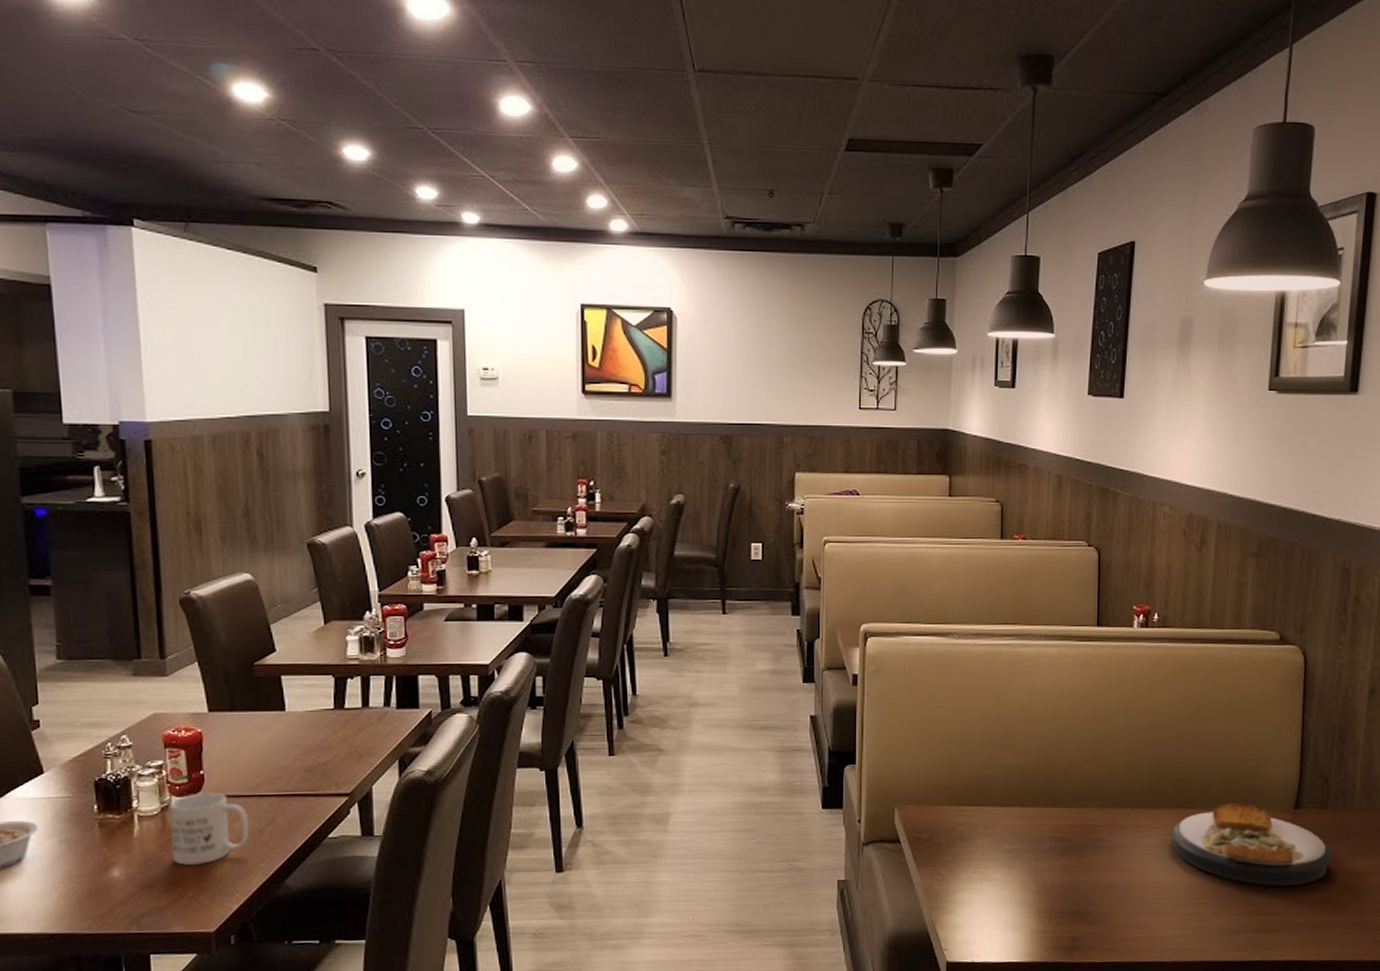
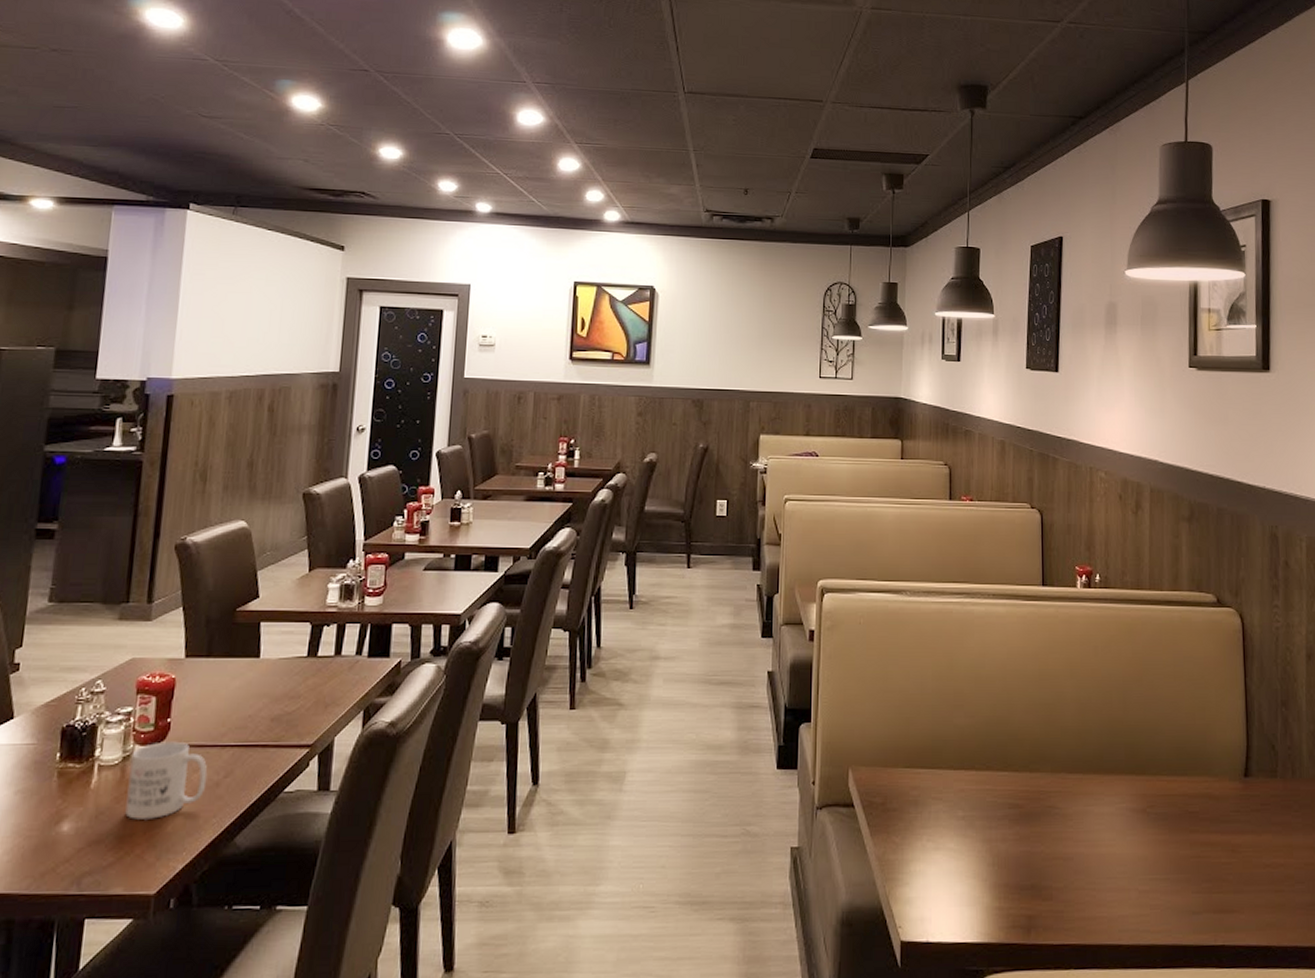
plate: present [1172,802,1333,886] -> none [1124,769,1287,861]

